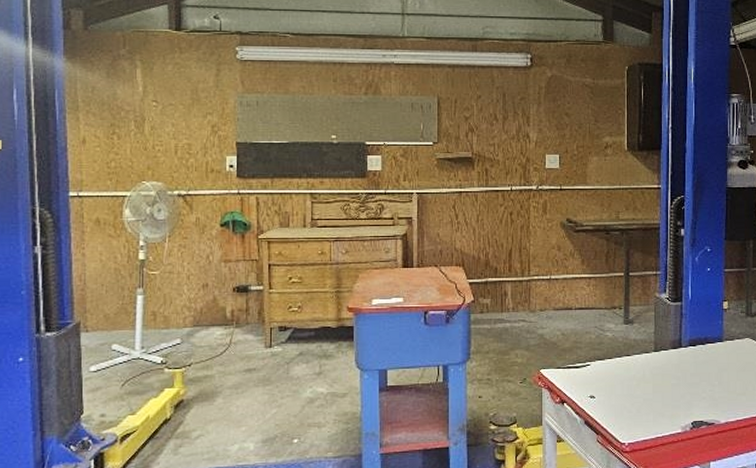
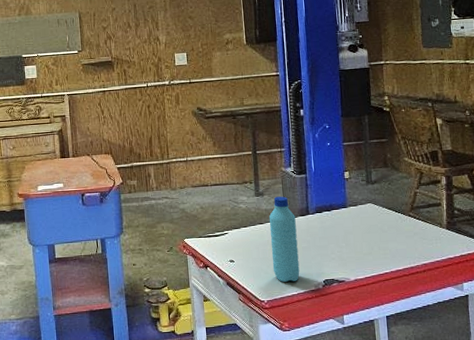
water bottle: none [637,325,667,423] -> present [269,196,300,282]

